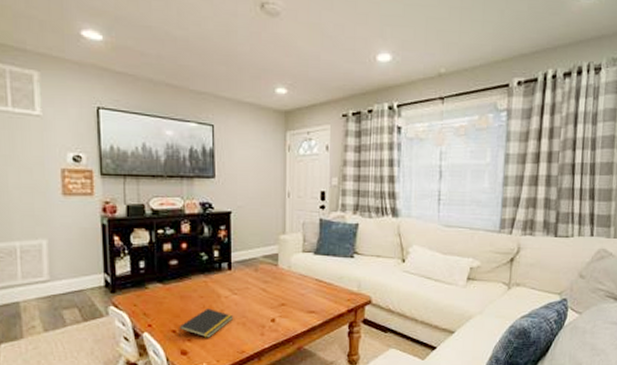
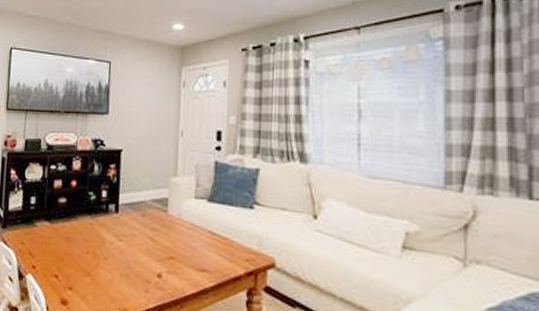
notepad: present [179,308,234,338] -> none [61,254,118,289]

